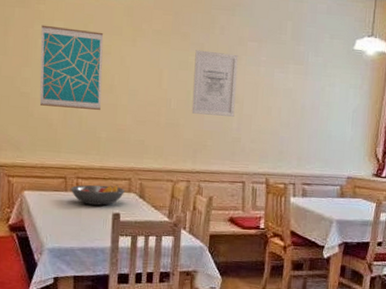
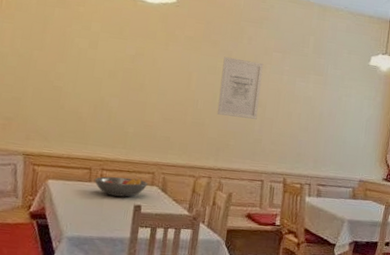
wall art: present [39,25,104,110] -> none [71,25,139,107]

